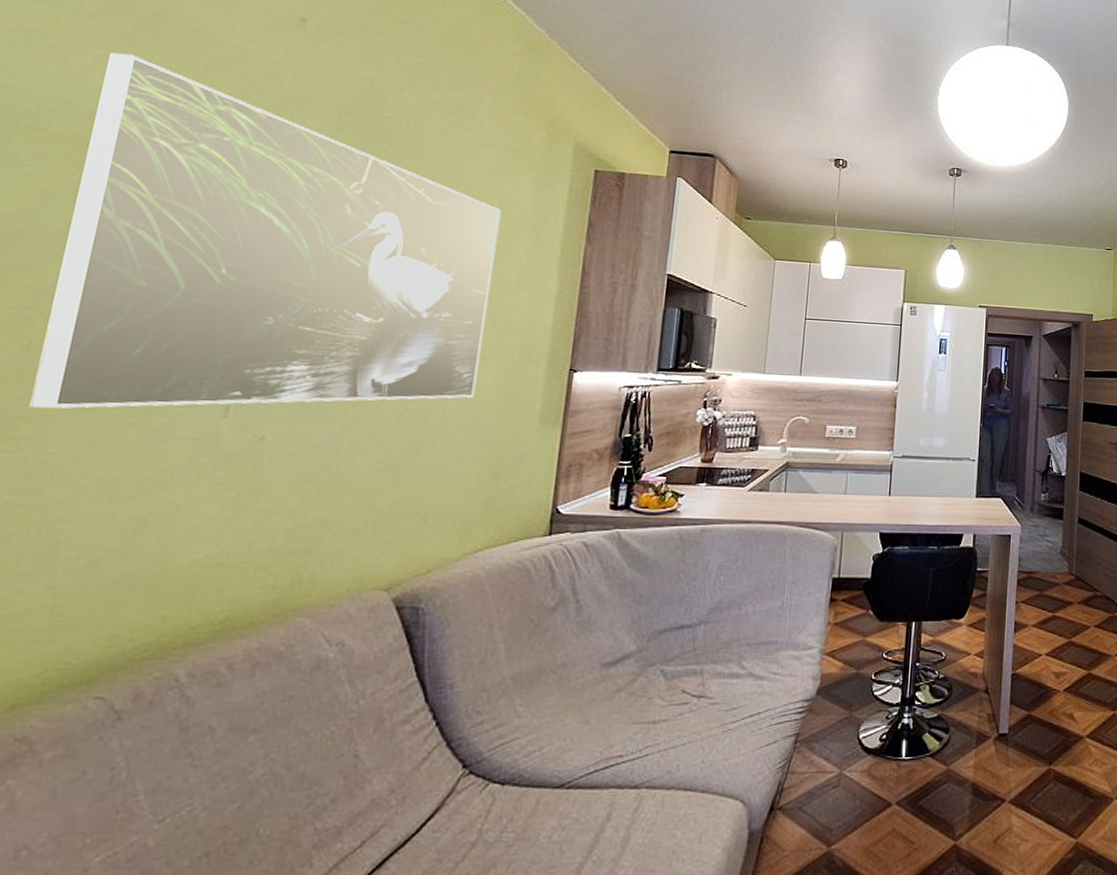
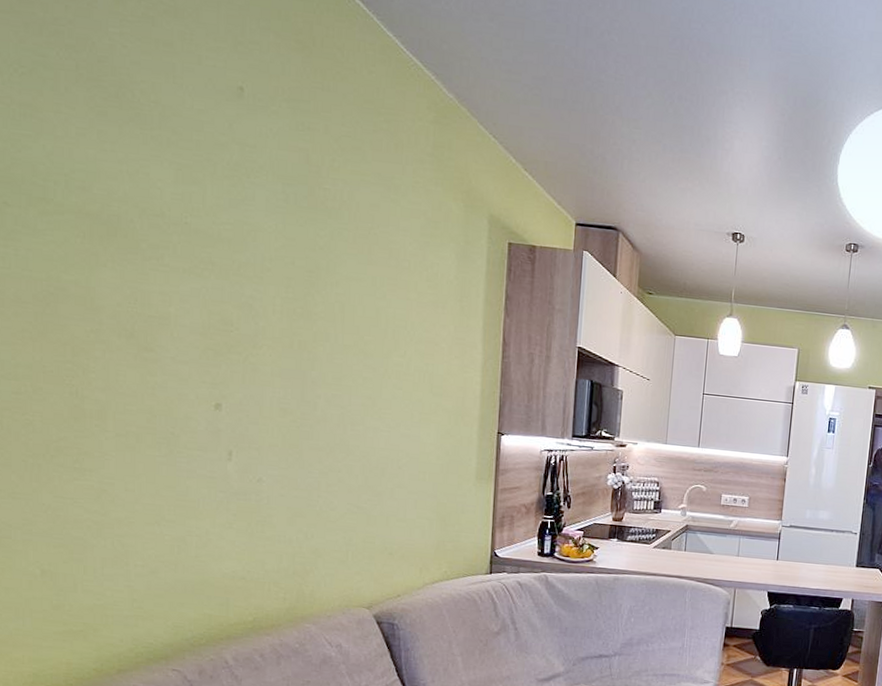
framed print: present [29,53,501,409] -> none [87,125,429,454]

